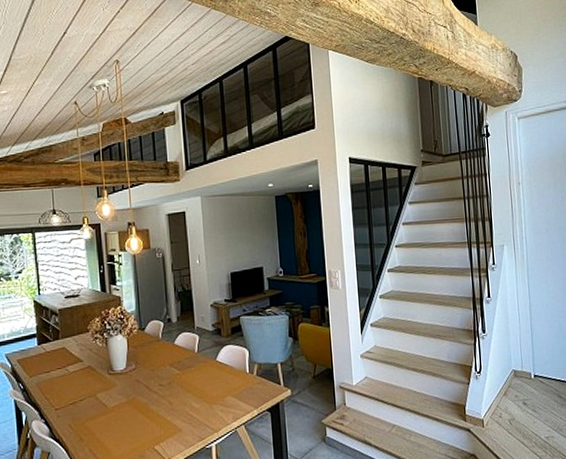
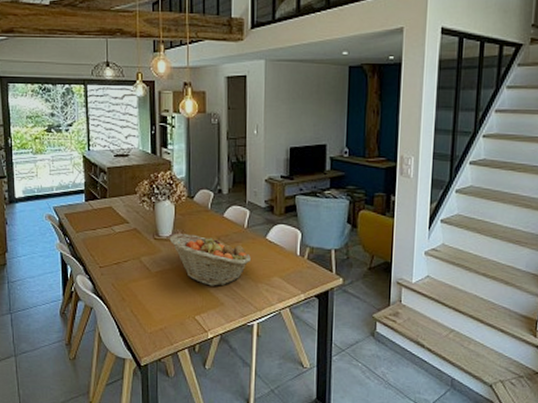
fruit basket: none [123,365,204,414] -> present [169,234,251,286]

